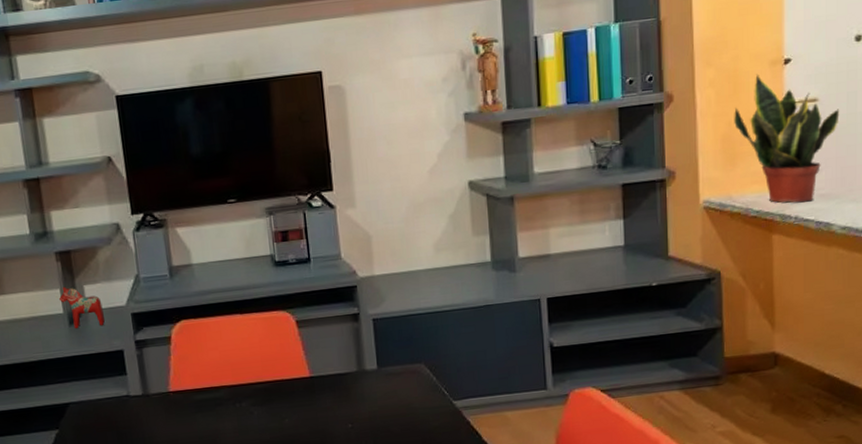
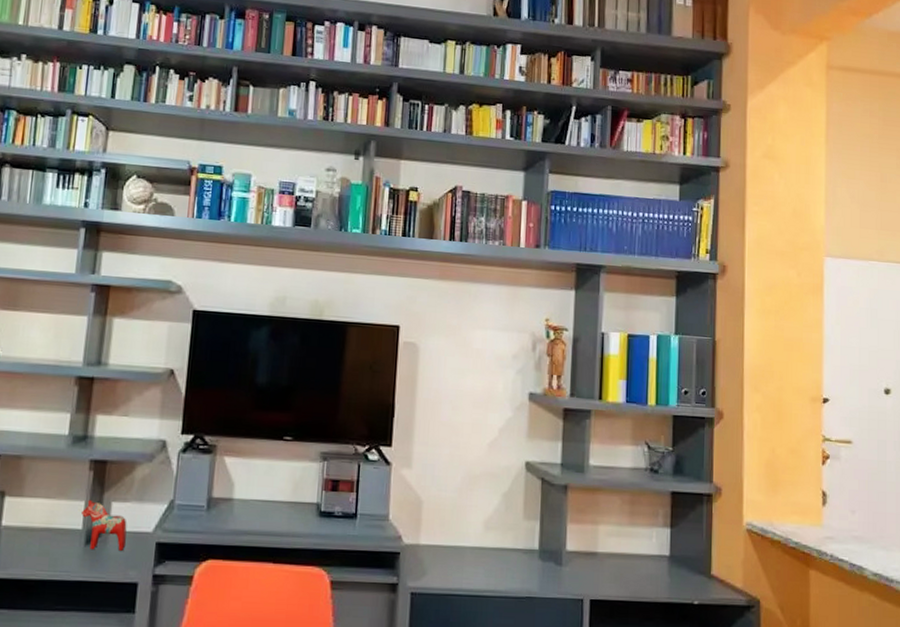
potted plant: present [734,74,840,203] -> none [777,407,871,542]

